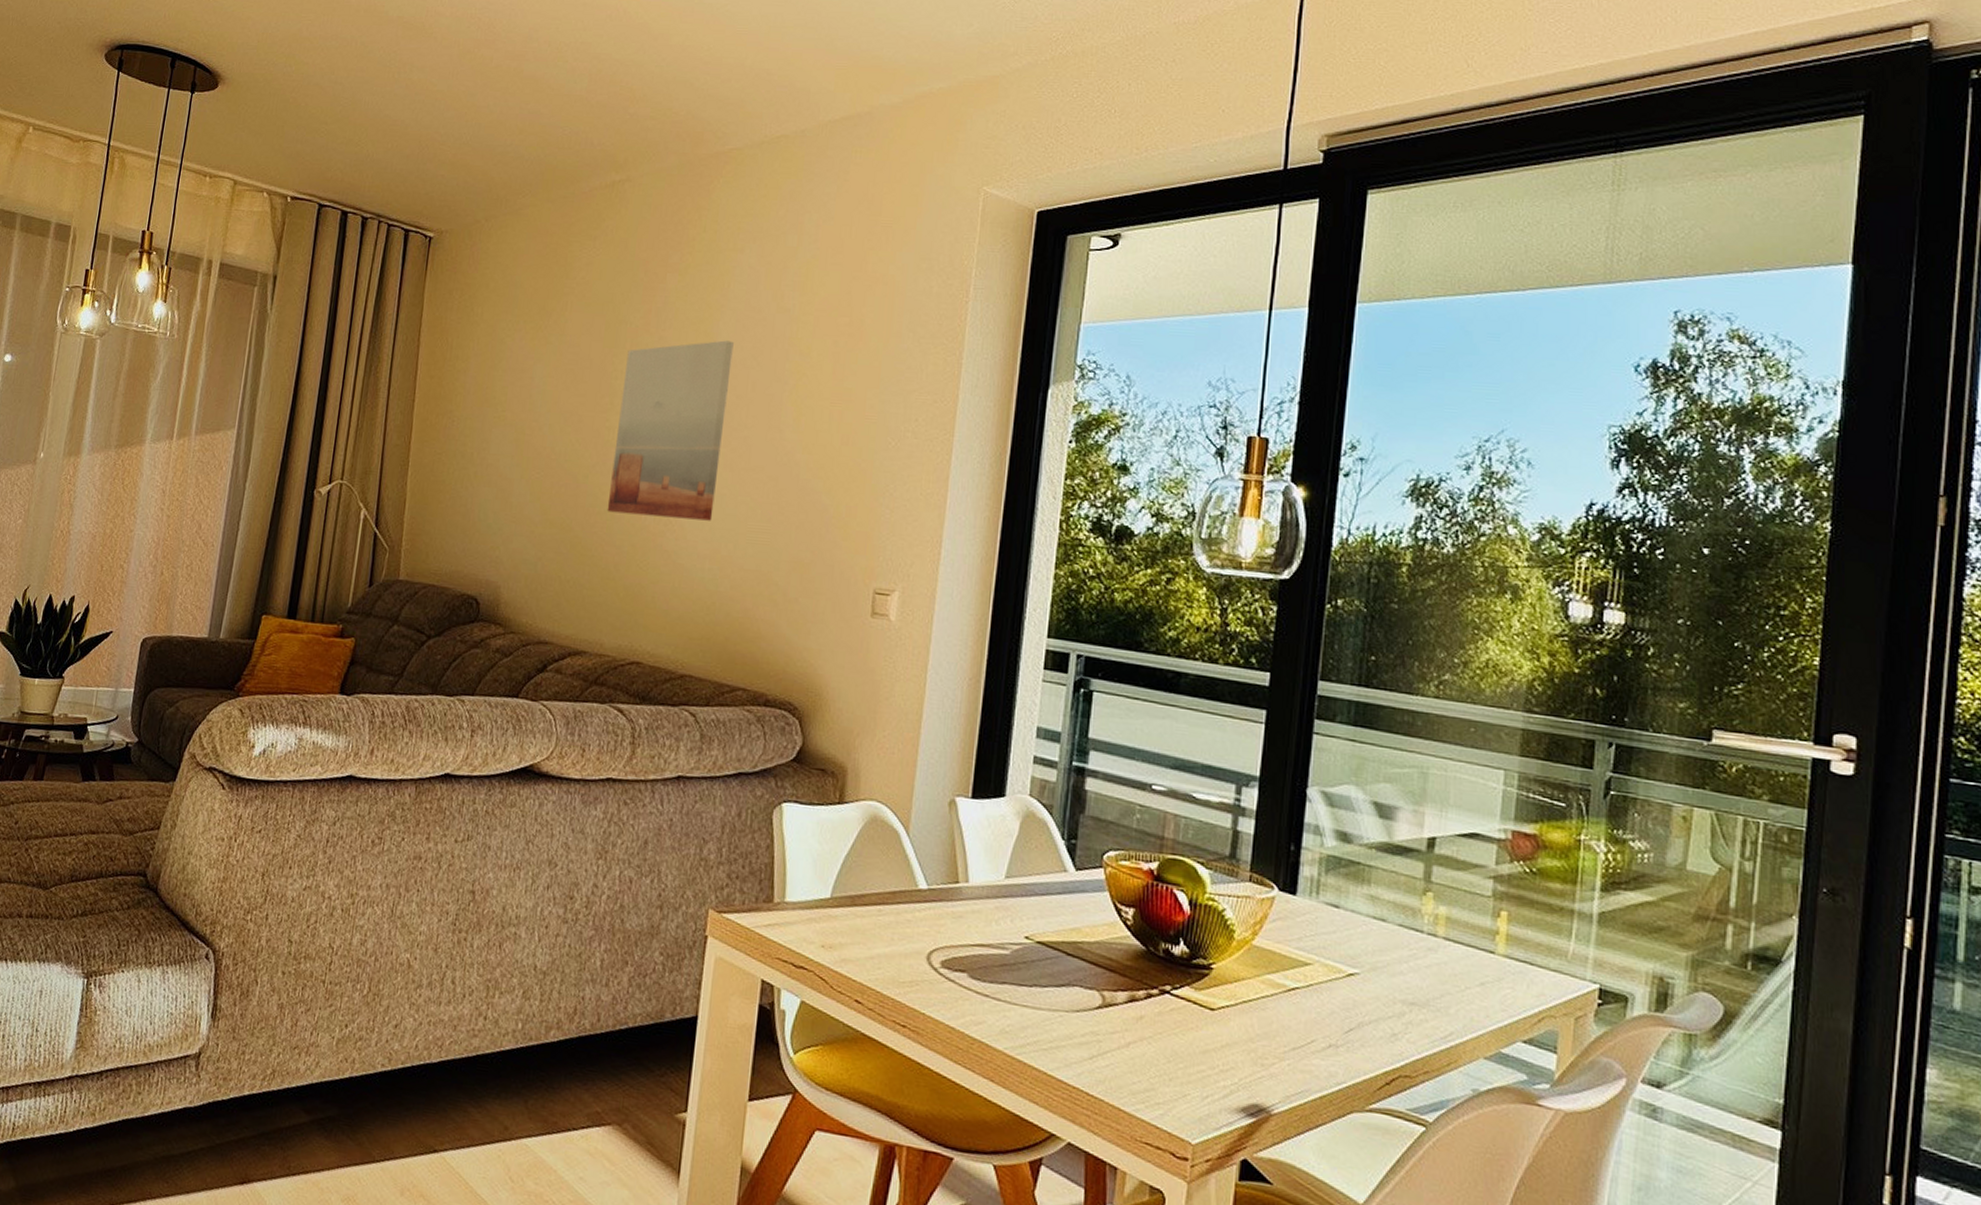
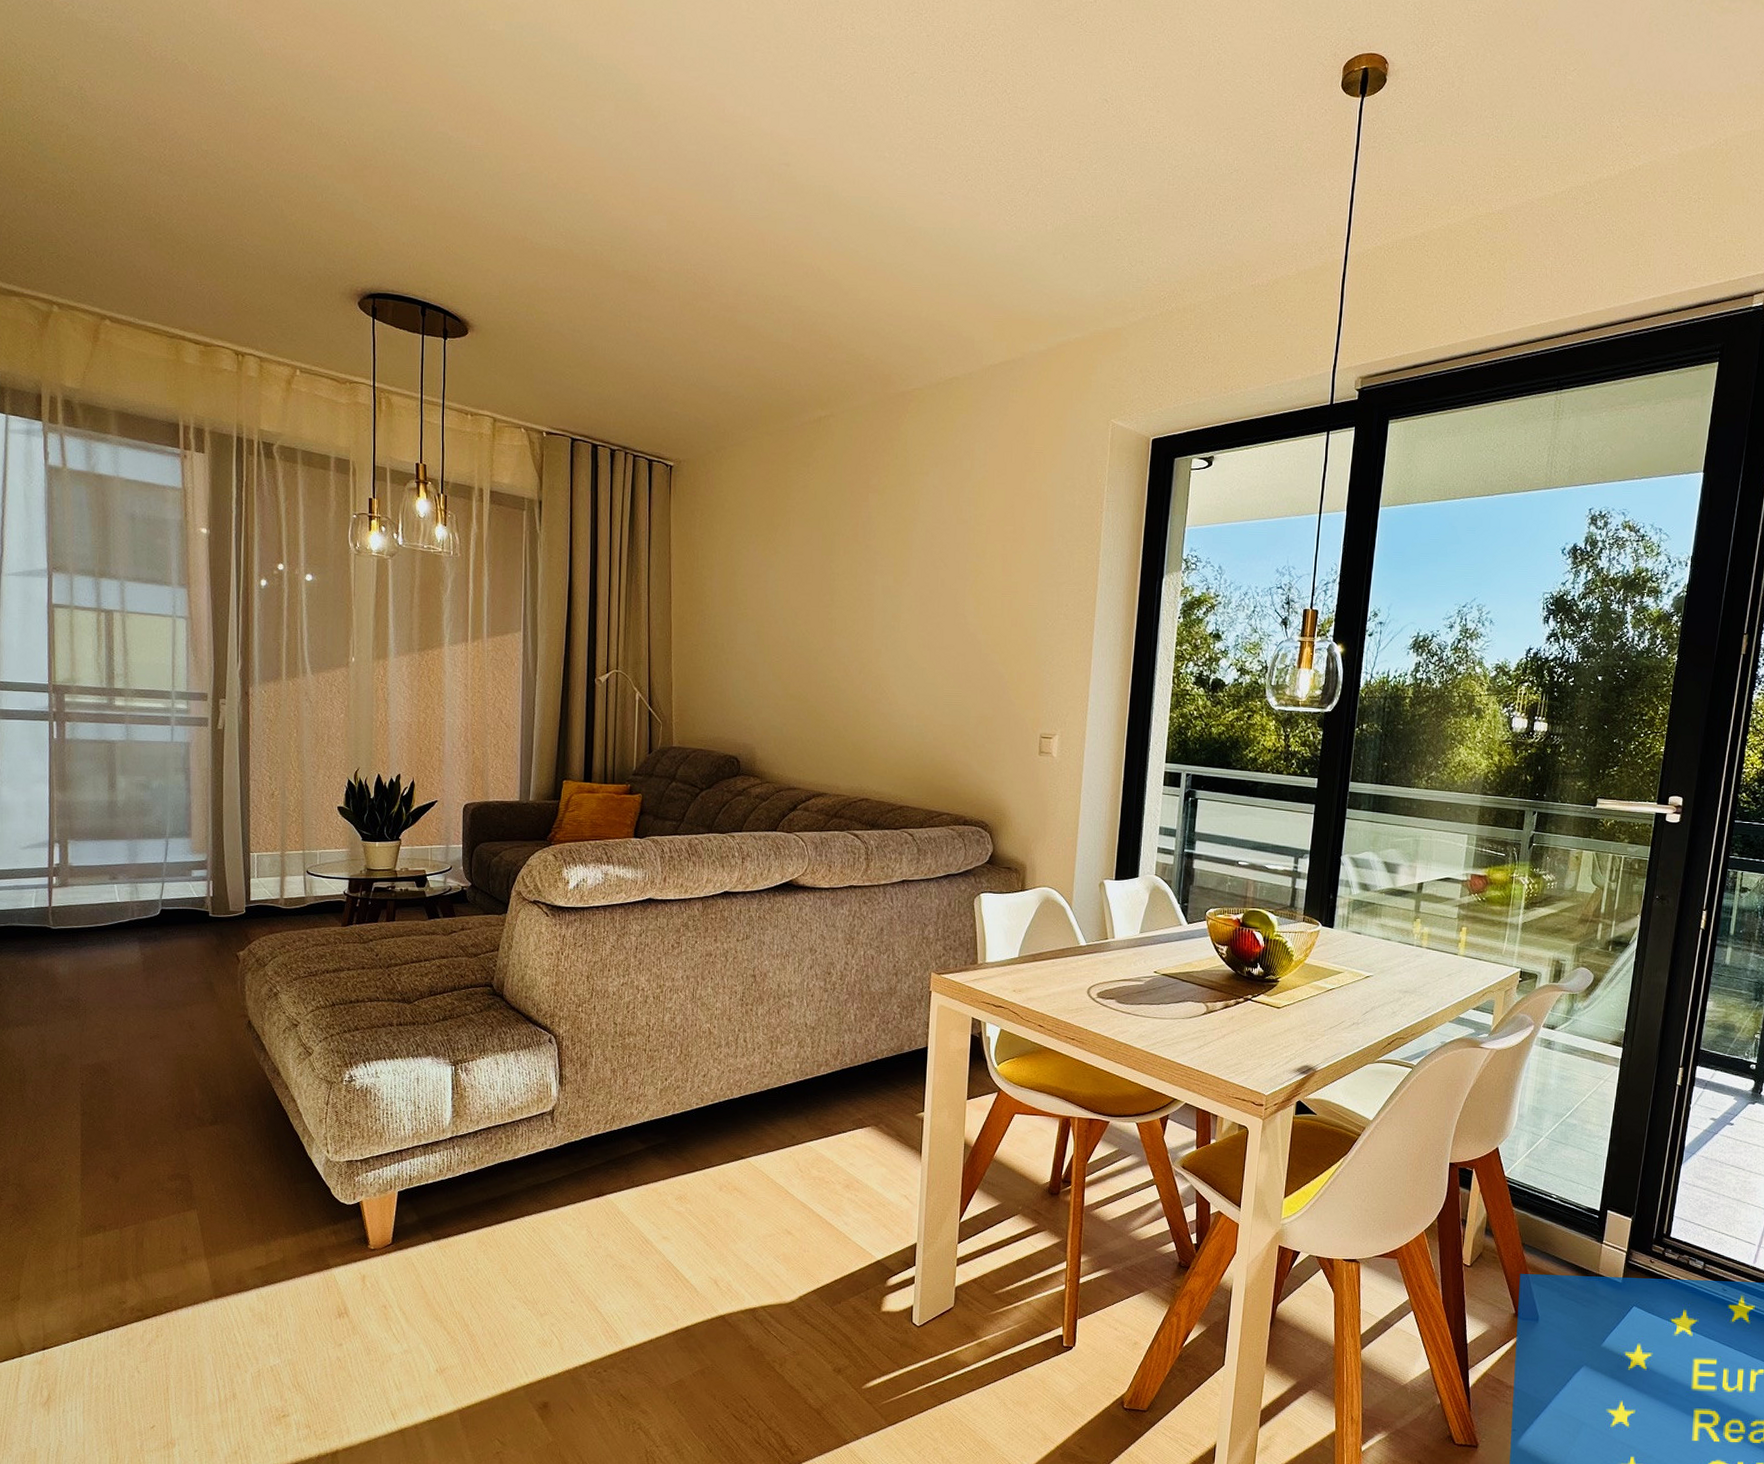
wall art: present [607,340,734,521] -> none [834,547,925,689]

